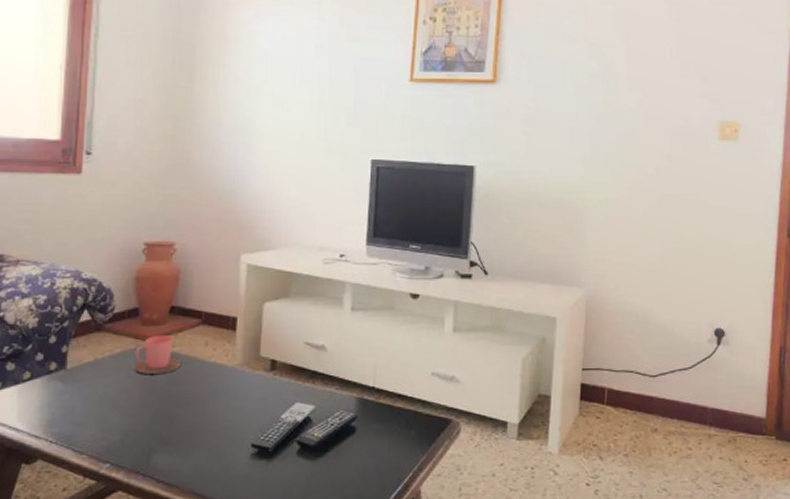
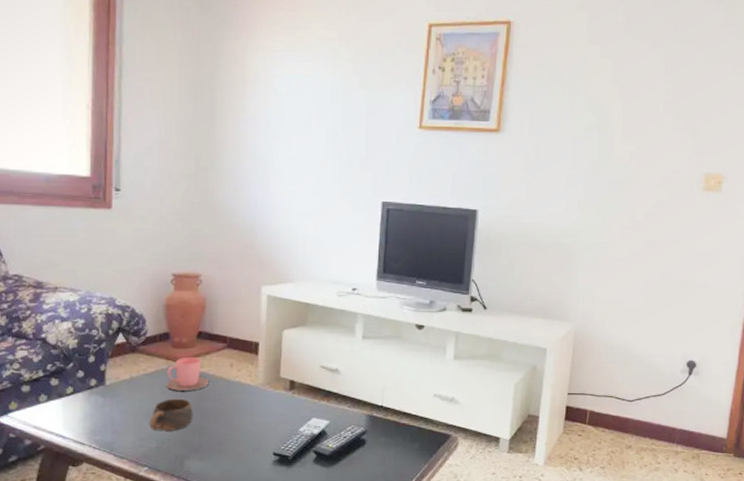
cup: none [113,382,163,421] -> present [149,398,193,431]

